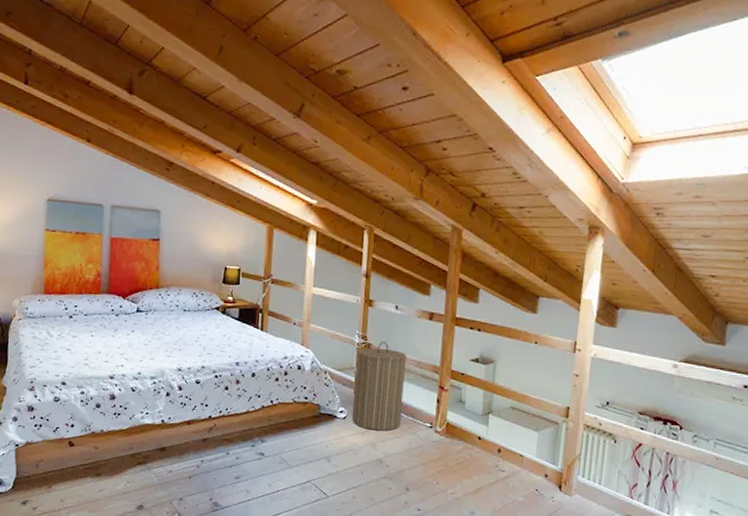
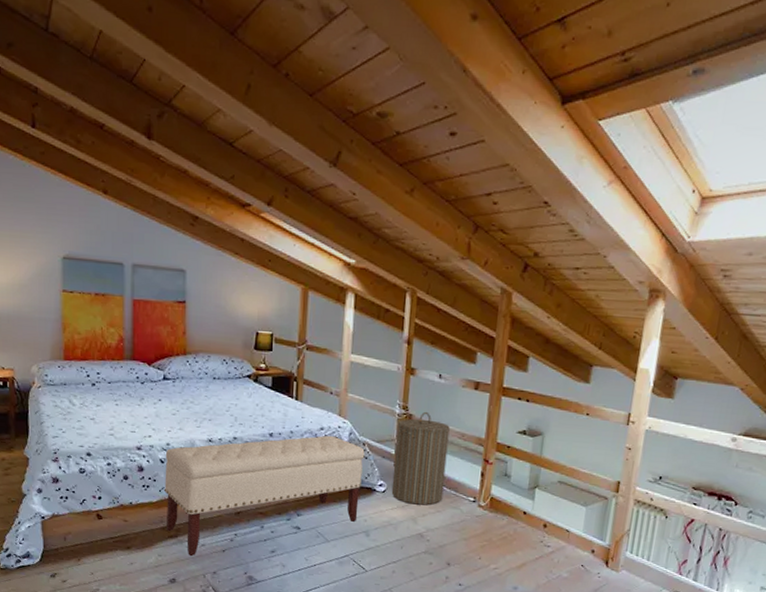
bench: none [133,364,326,483] -> present [163,435,365,557]

